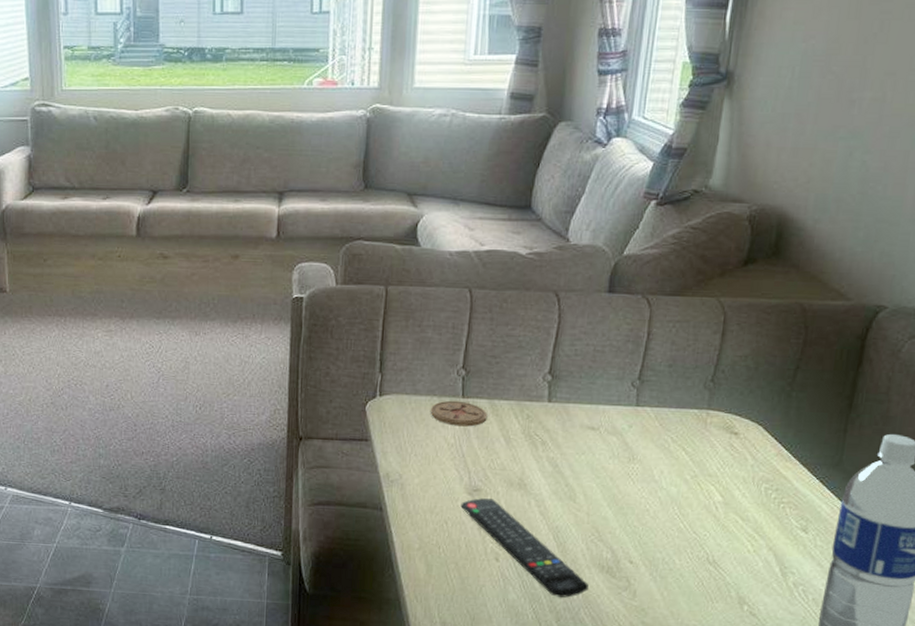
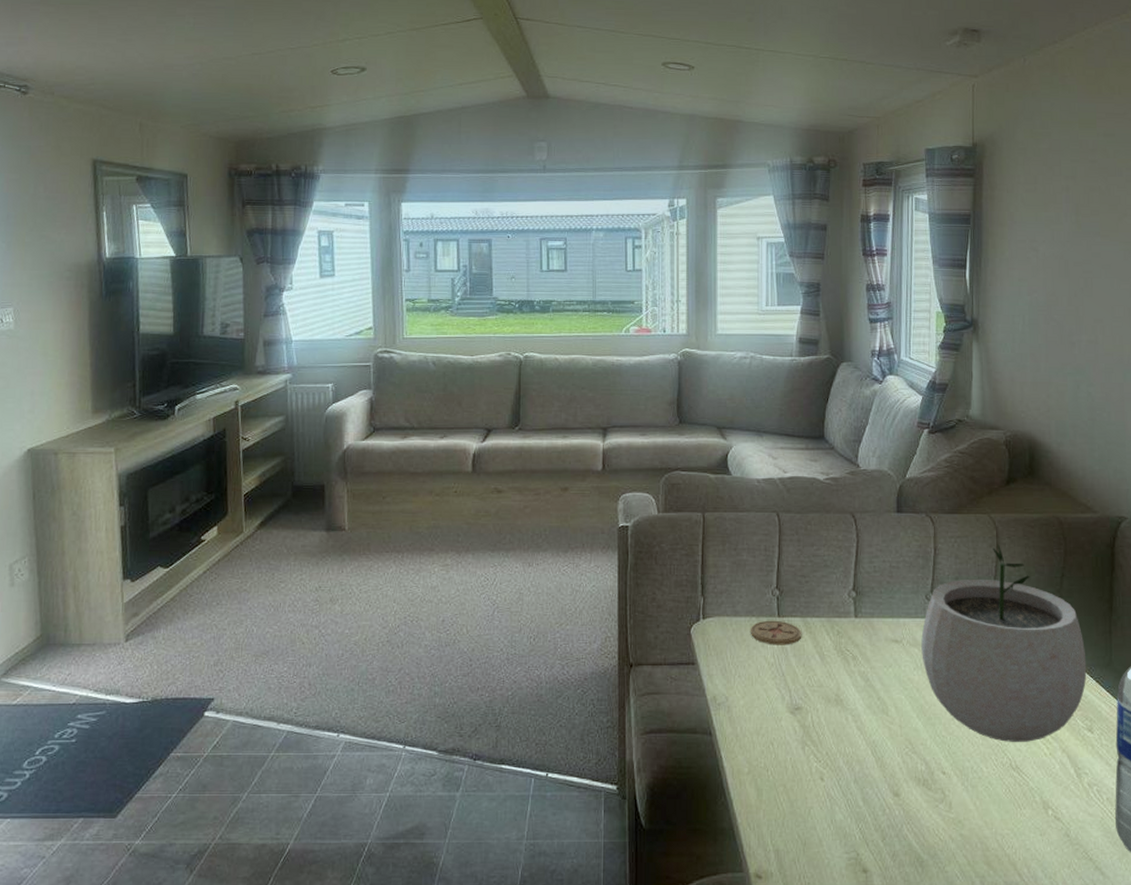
remote control: present [460,498,589,598] -> none [784,717,908,814]
plant pot: none [620,331,812,538] -> present [921,544,1087,742]

